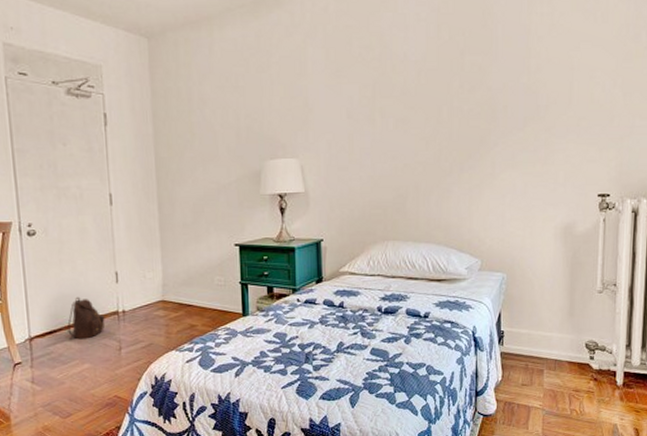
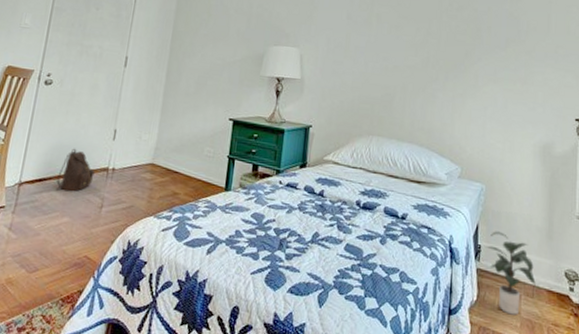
potted plant: none [510,315,558,388] -> present [487,231,536,315]

